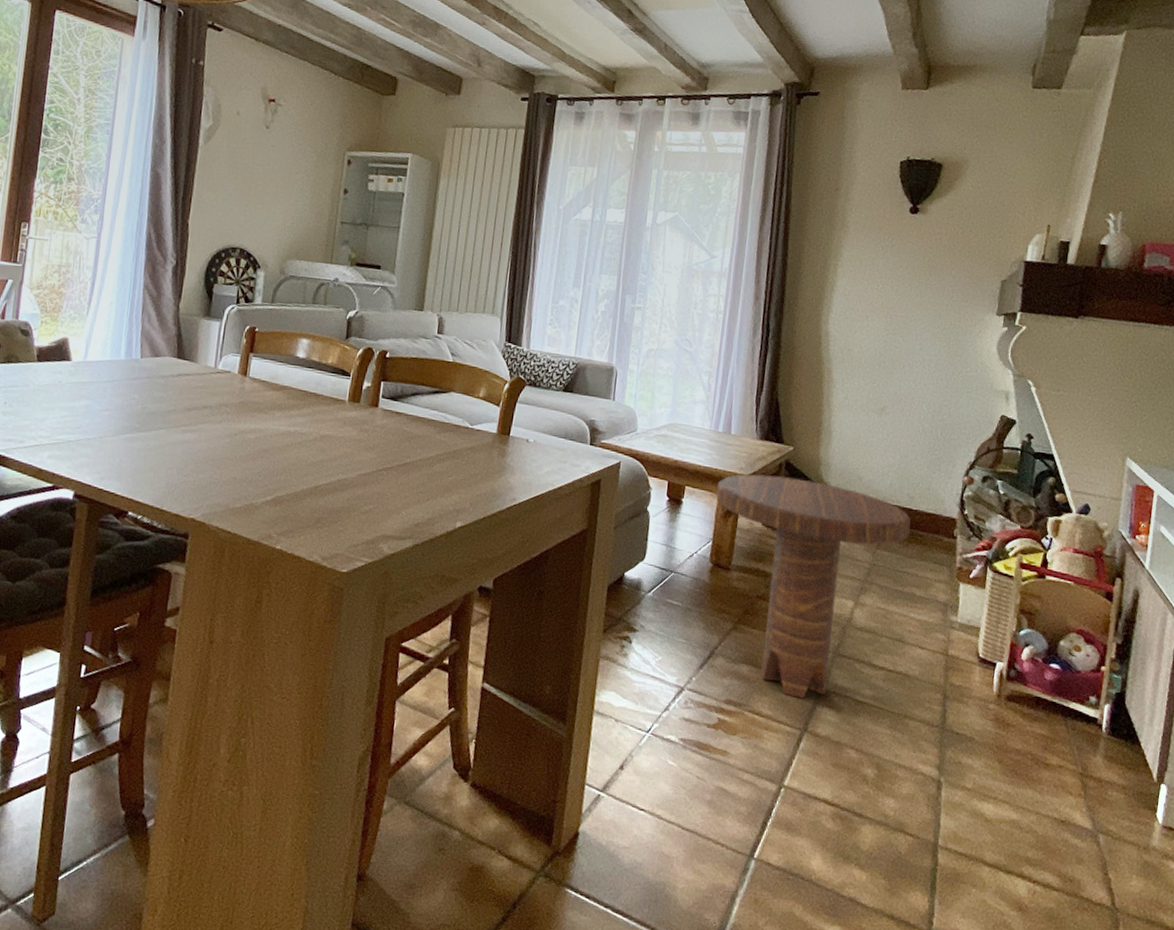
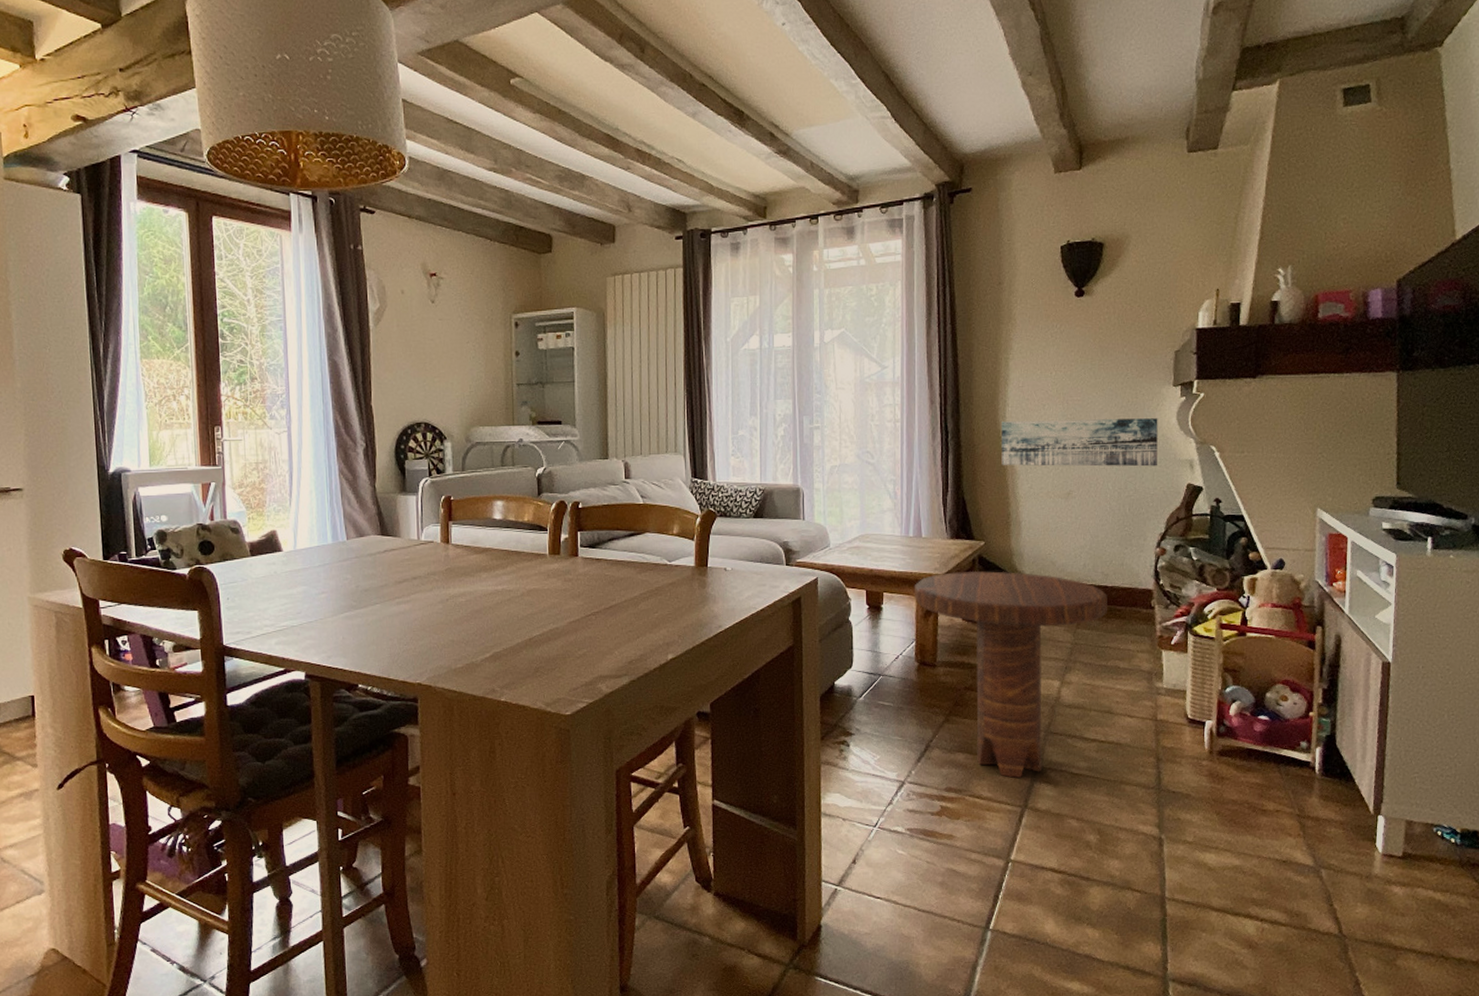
wall art: none [819,327,979,394] -> present [1001,418,1158,467]

